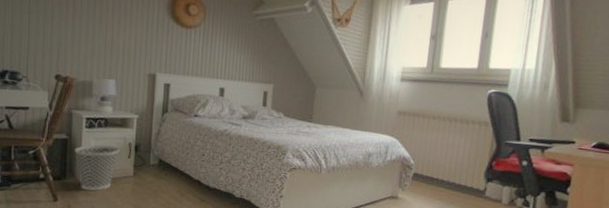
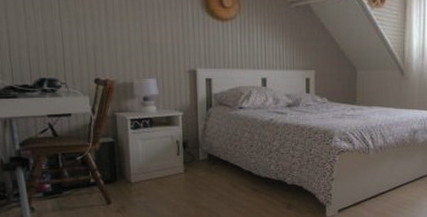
wastebasket: present [75,145,120,191] -> none [122,145,168,190]

